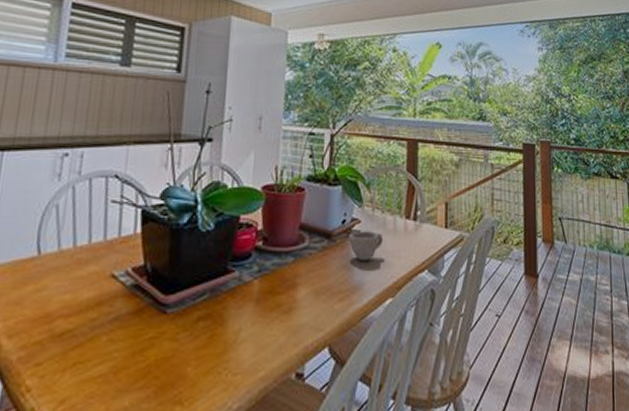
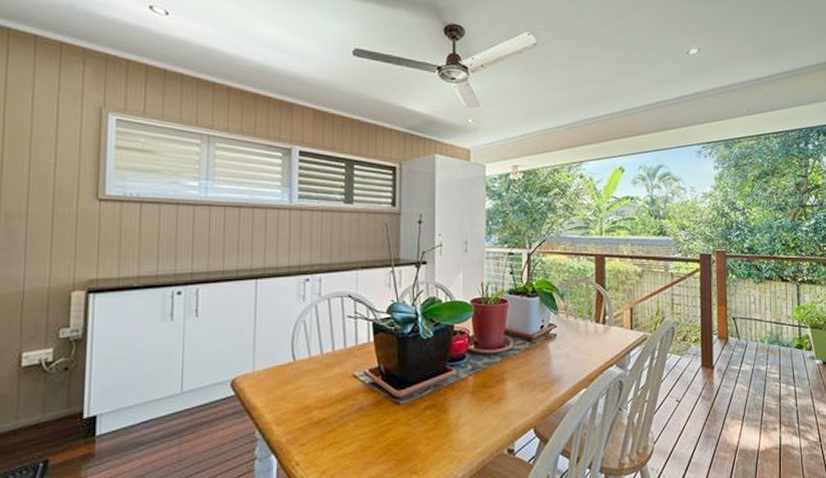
cup: present [348,231,384,261] -> none [547,334,577,359]

